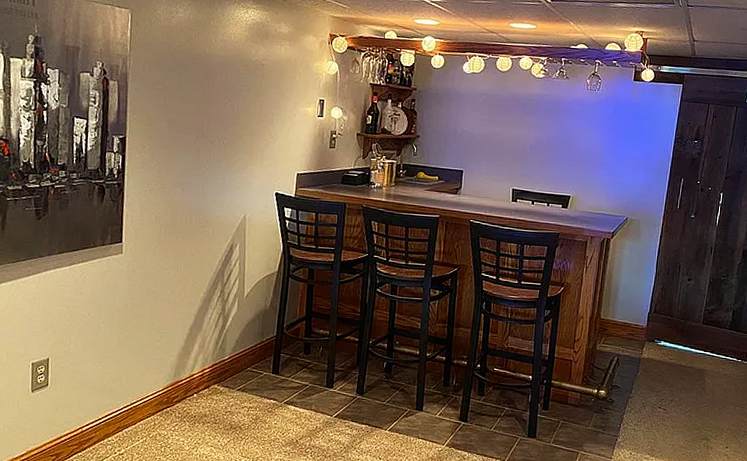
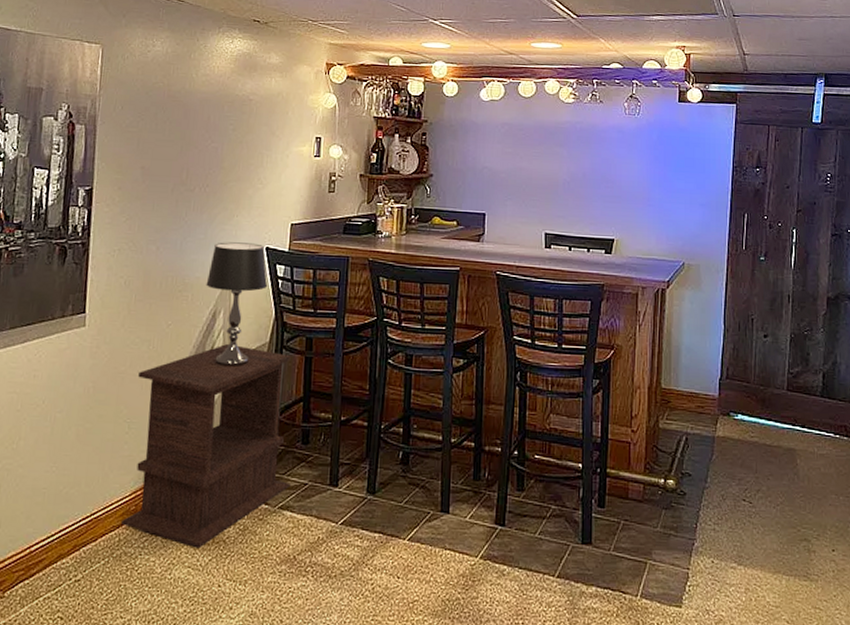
side table: none [156,272,296,432] -> present [121,344,291,549]
table lamp: none [224,187,277,291] -> present [206,242,268,367]

